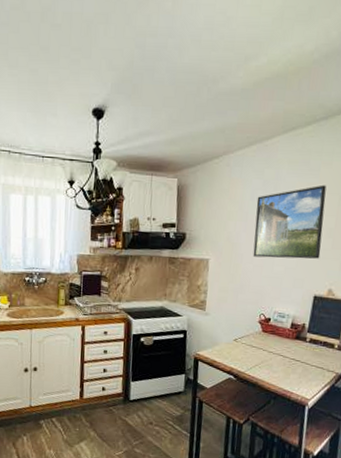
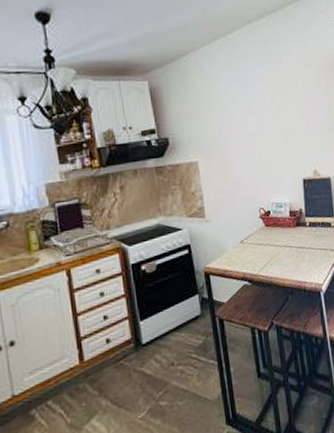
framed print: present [252,185,327,259] -> none [231,72,300,151]

